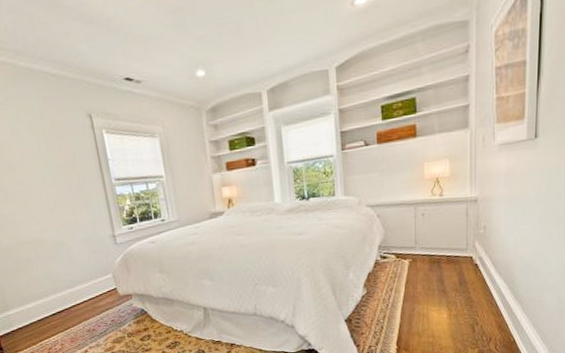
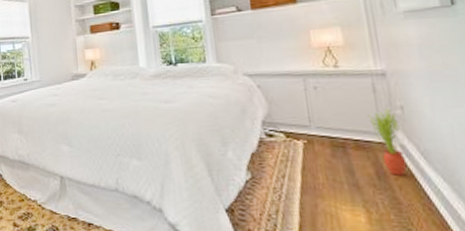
potted plant: none [460,229,482,281] -> present [368,108,408,176]

